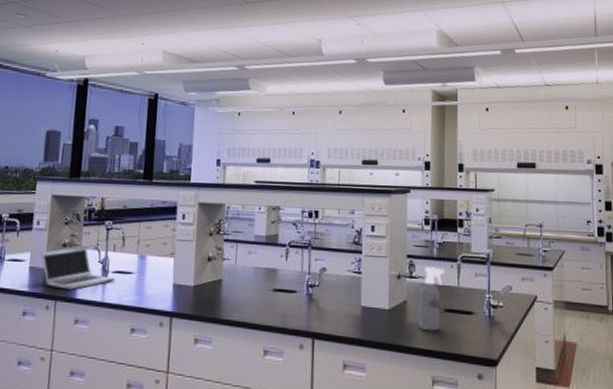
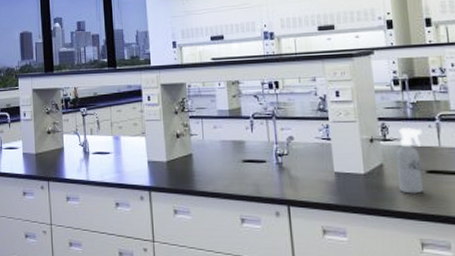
laptop: present [40,246,115,290] -> none [30,132,96,171]

